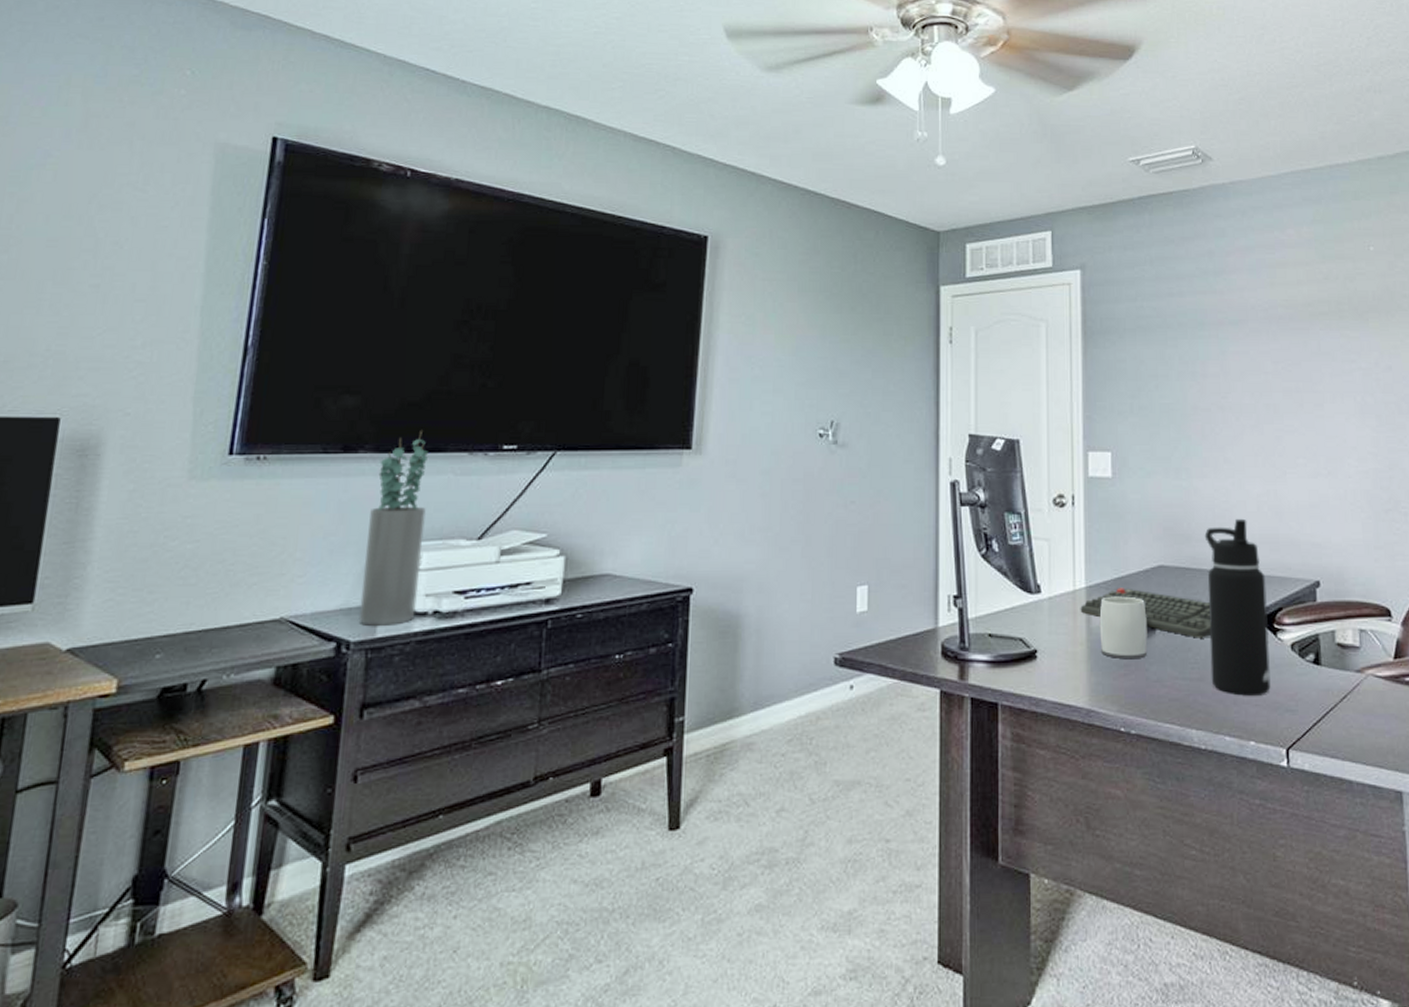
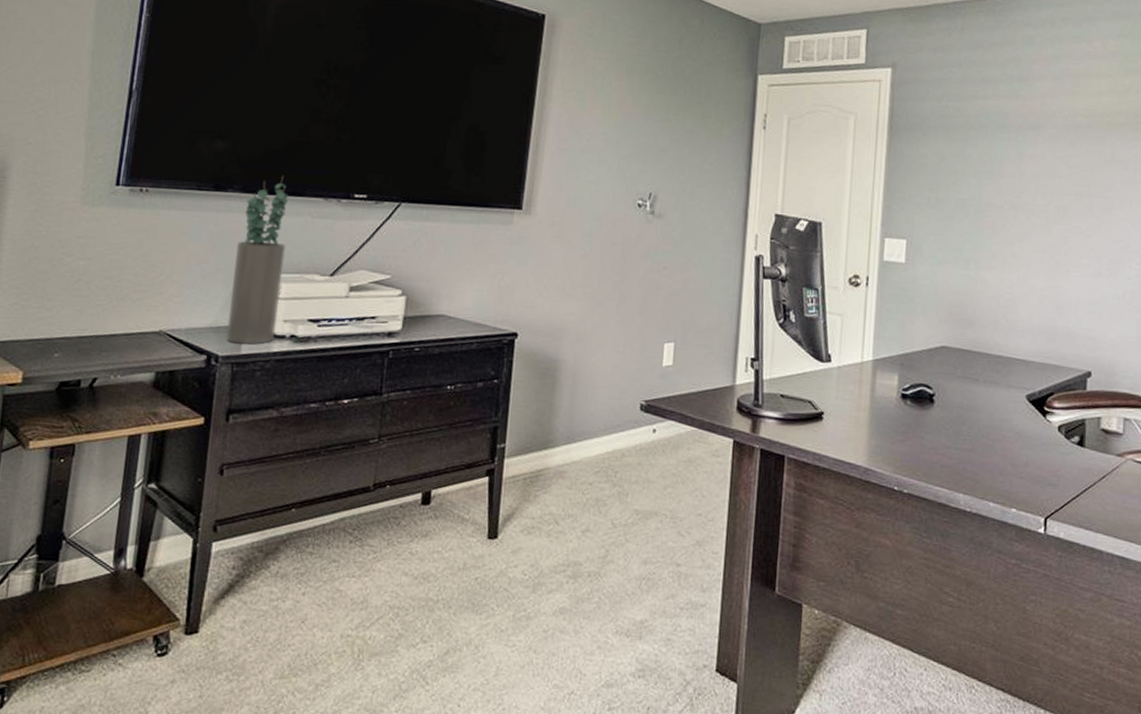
computer keyboard: present [1080,588,1211,638] -> none [866,363,986,414]
mug: present [1099,596,1148,660] -> none [882,370,927,428]
water bottle: present [1204,518,1271,694] -> none [981,309,1041,468]

